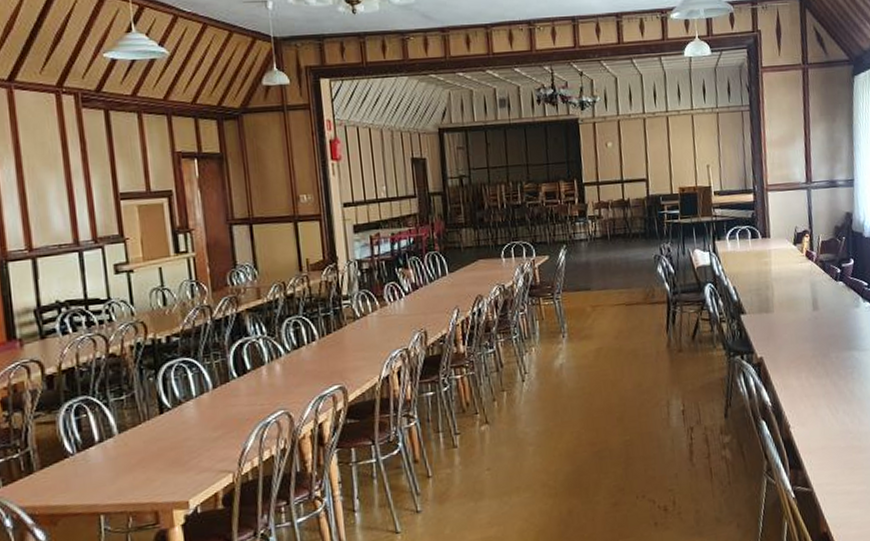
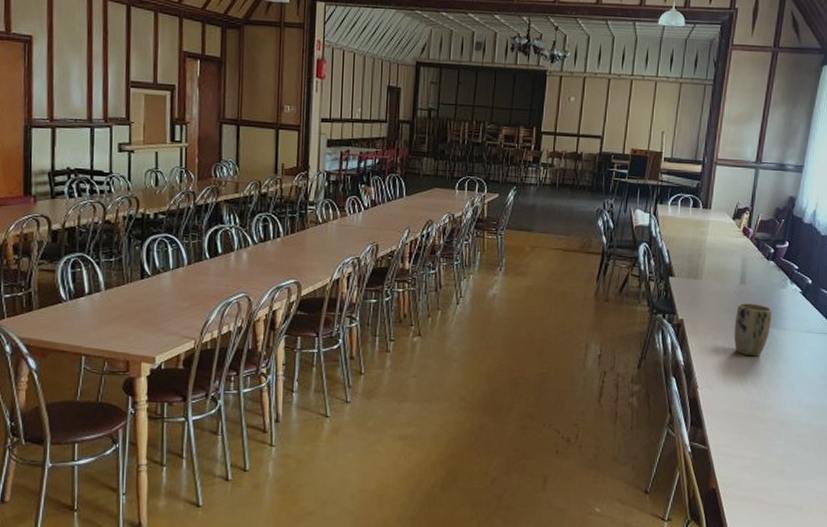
plant pot: none [814,328,852,385] -> present [734,303,772,357]

